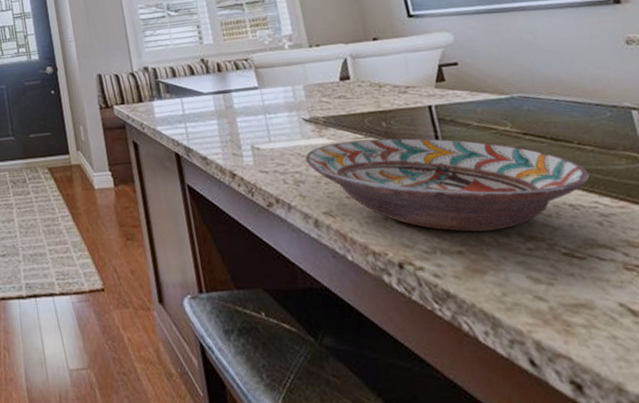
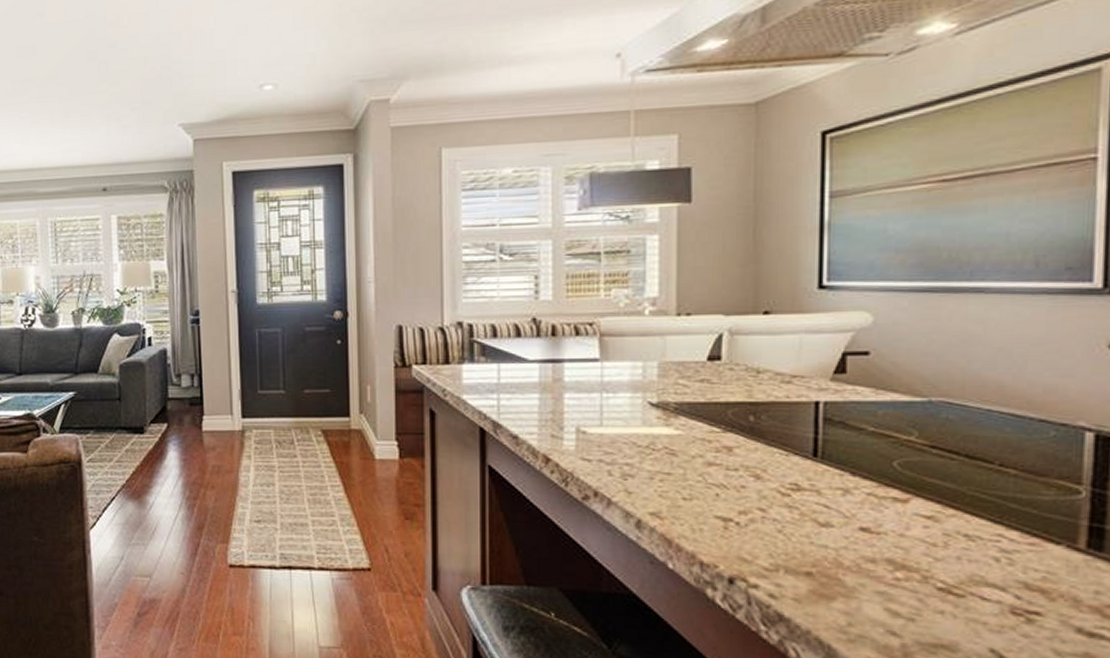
decorative bowl: present [305,138,590,232] -> none [641,434,1003,554]

